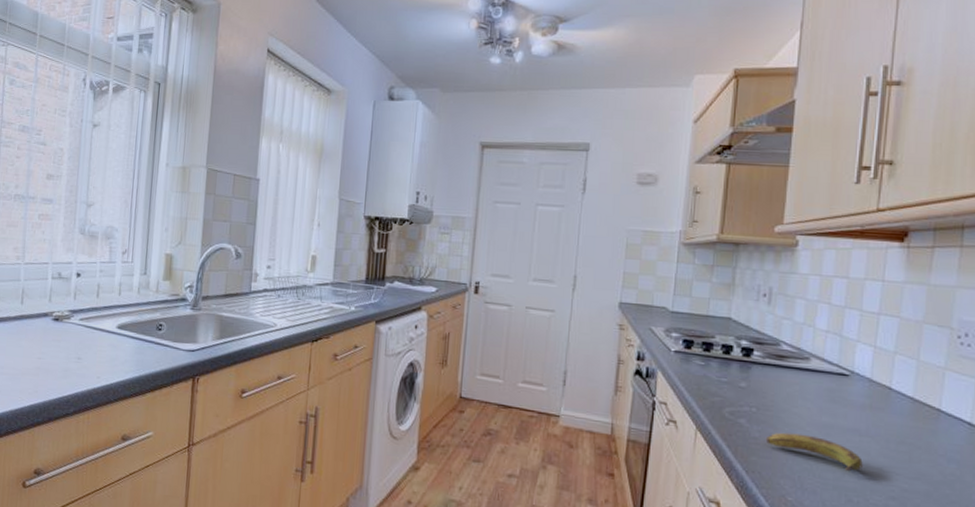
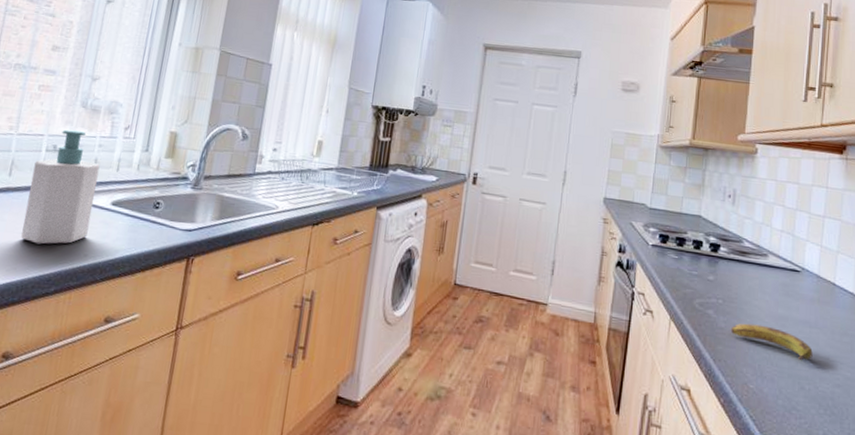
soap bottle: none [38,257,103,368] -> present [21,129,100,245]

